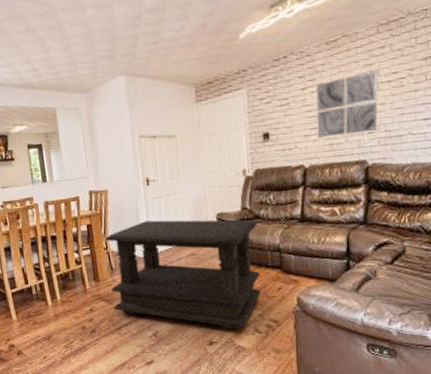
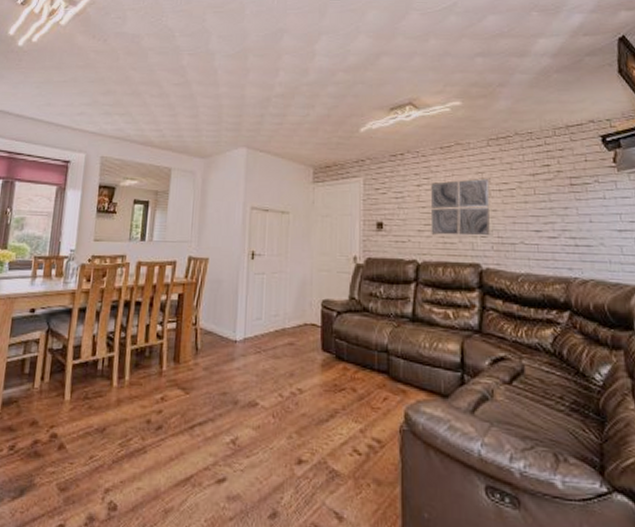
coffee table: present [105,219,262,331] -> none [189,298,365,448]

